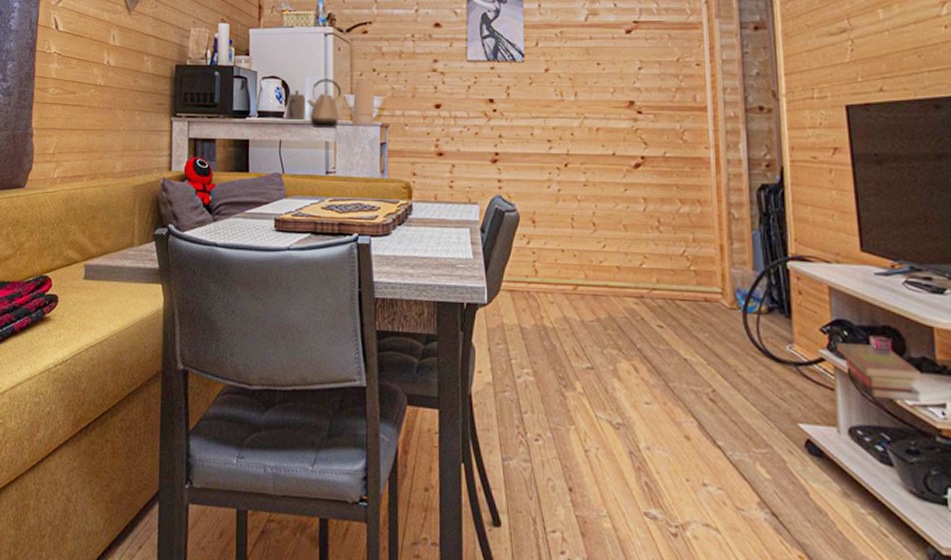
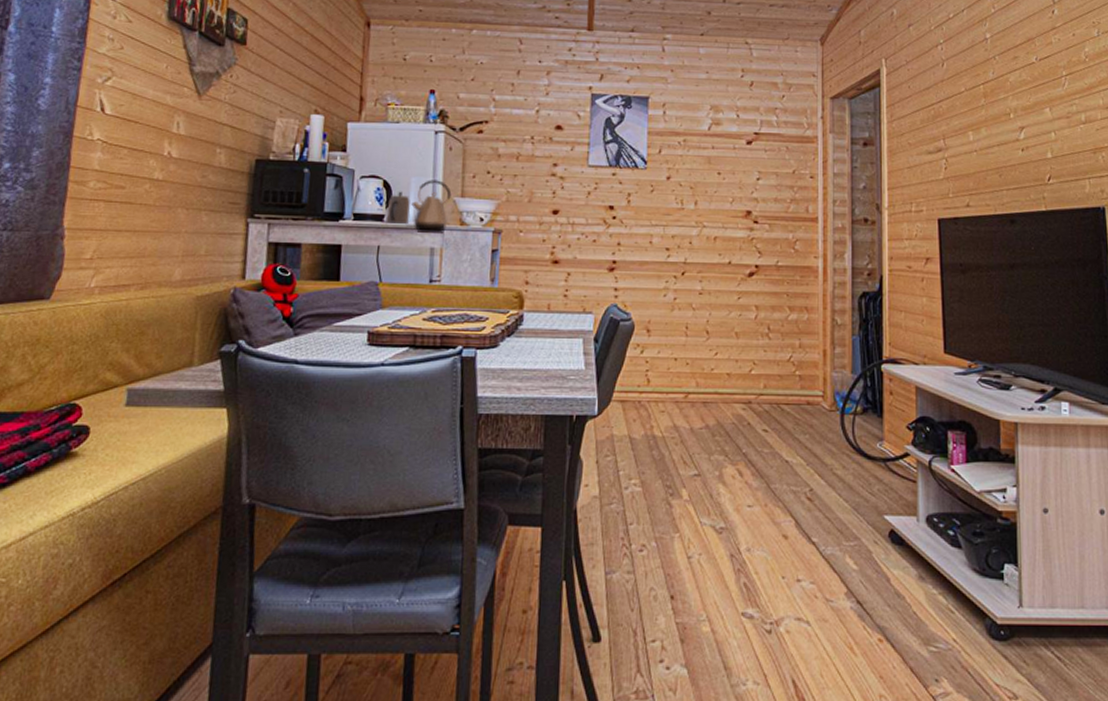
canister: present [351,79,375,127] -> none [460,181,489,233]
books: present [836,343,921,402] -> none [920,438,987,488]

